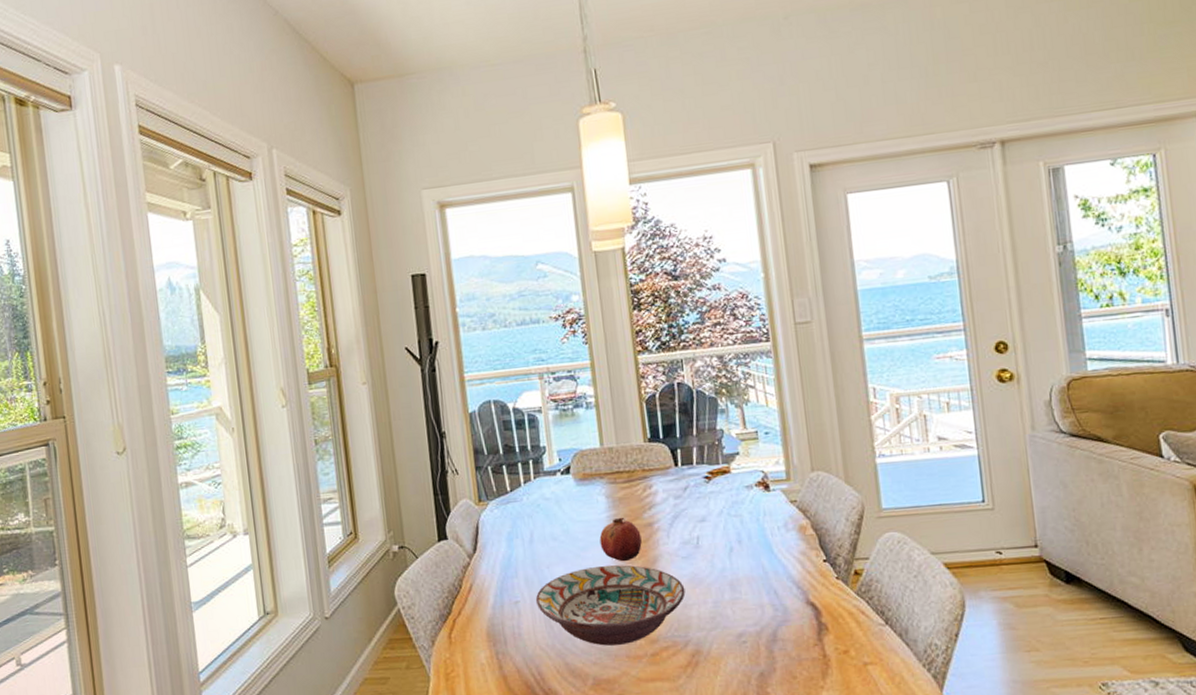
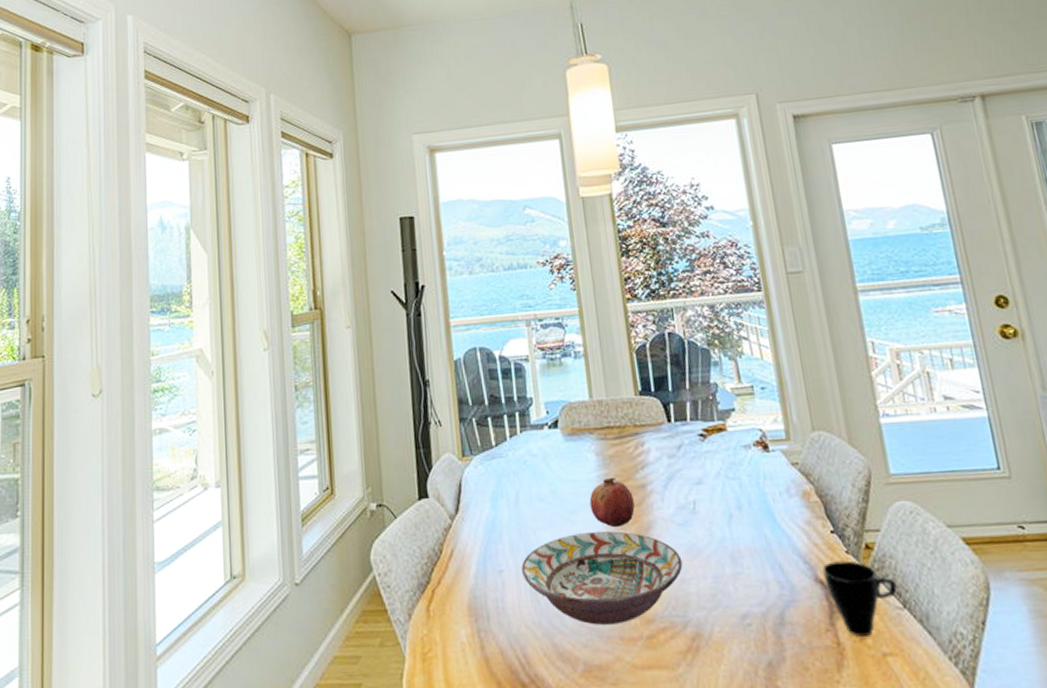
cup: none [814,585,881,649] -> present [822,560,898,637]

